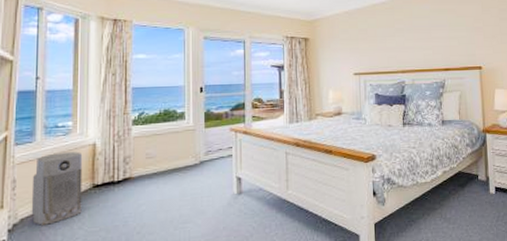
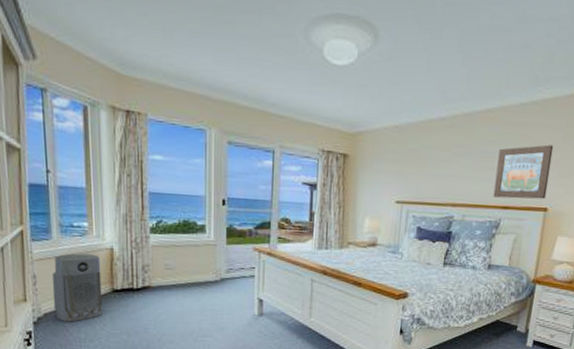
wall art: none [433,15,478,62] -> present [493,144,554,199]

